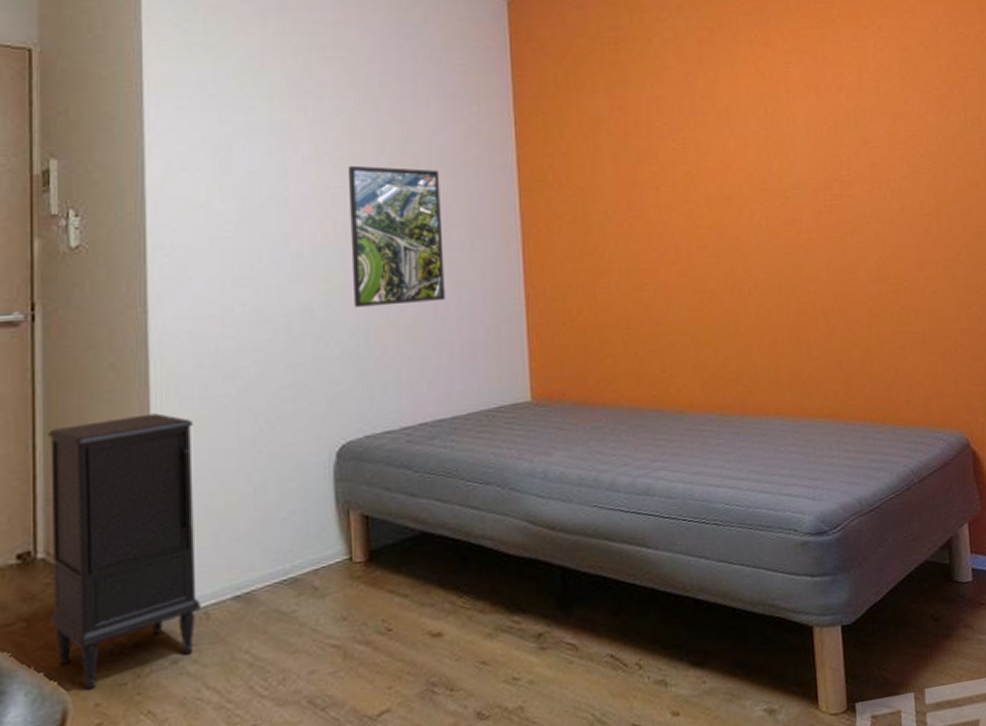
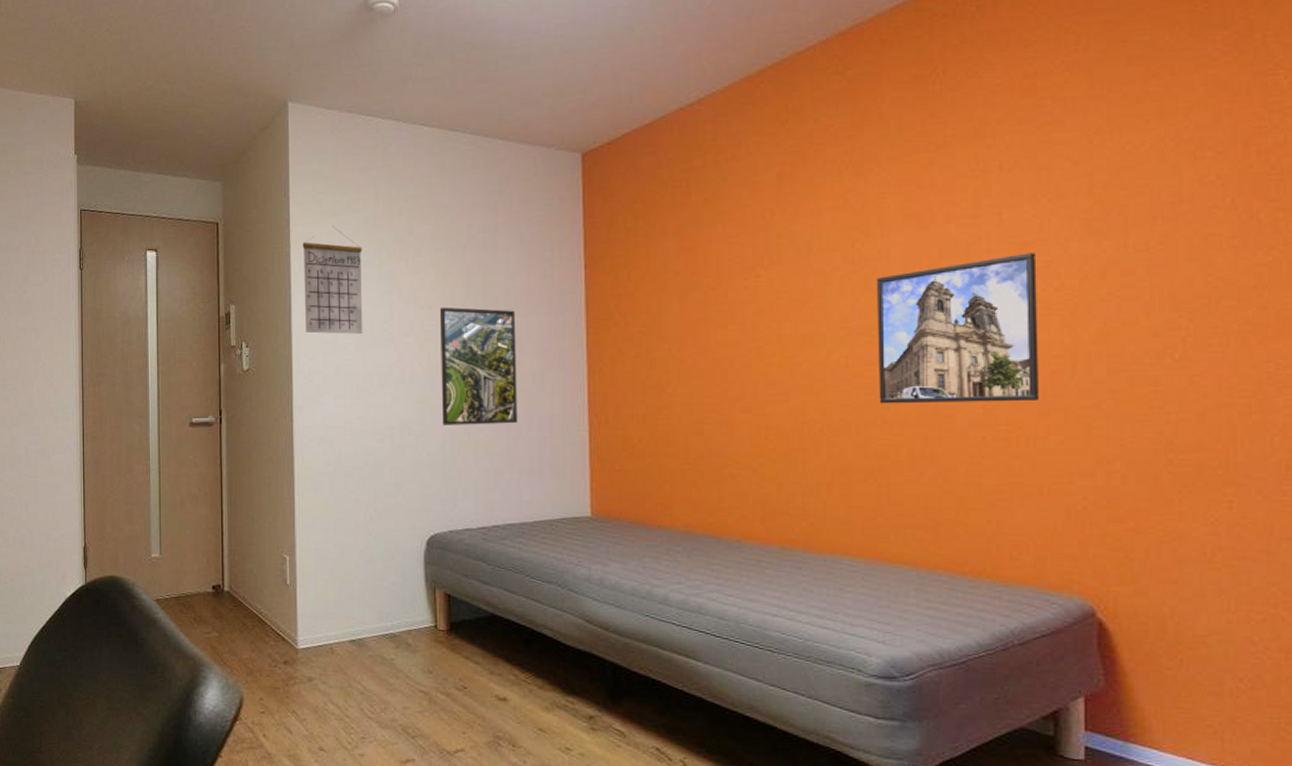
nightstand: present [47,413,201,690] -> none [229,496,328,688]
calendar: none [161,63,248,198] -> present [302,226,363,334]
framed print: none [787,123,917,263] -> present [877,253,1040,404]

